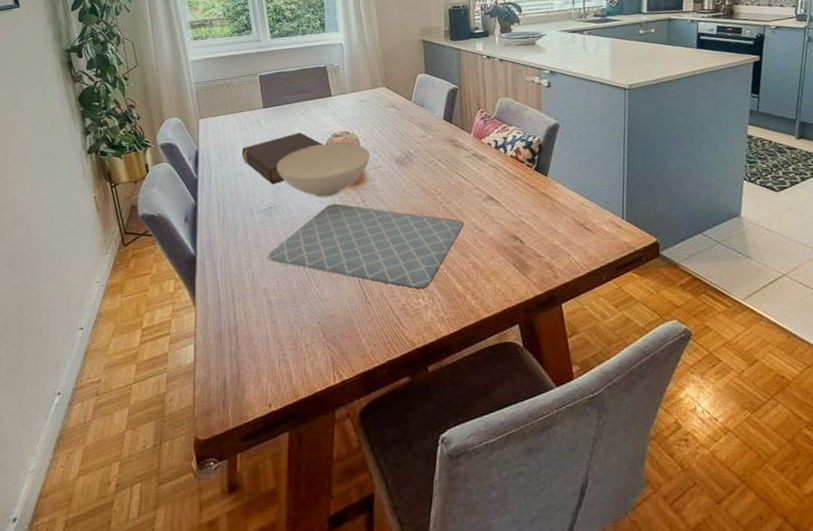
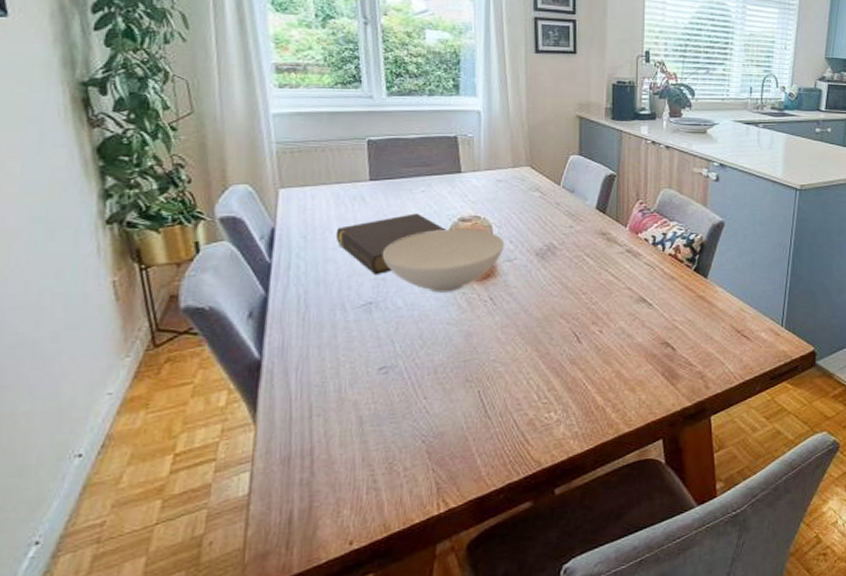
placemat: present [267,203,463,289] -> none [360,300,609,401]

